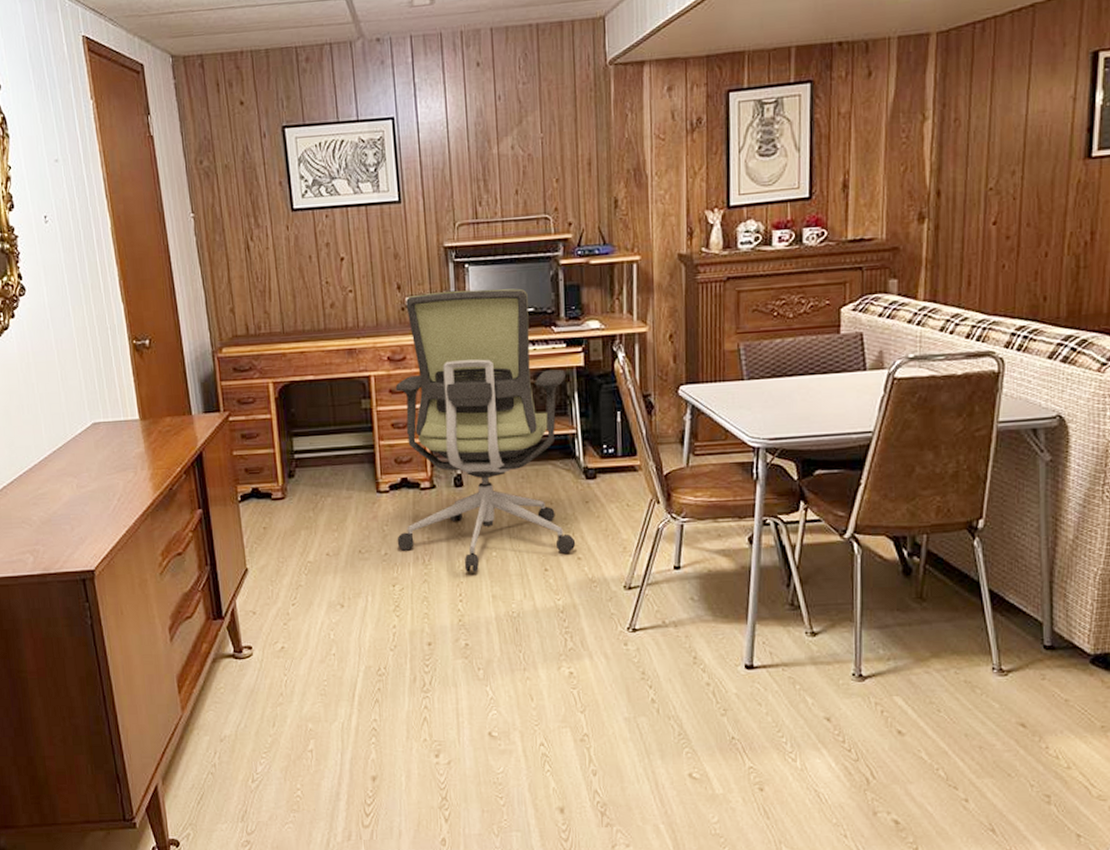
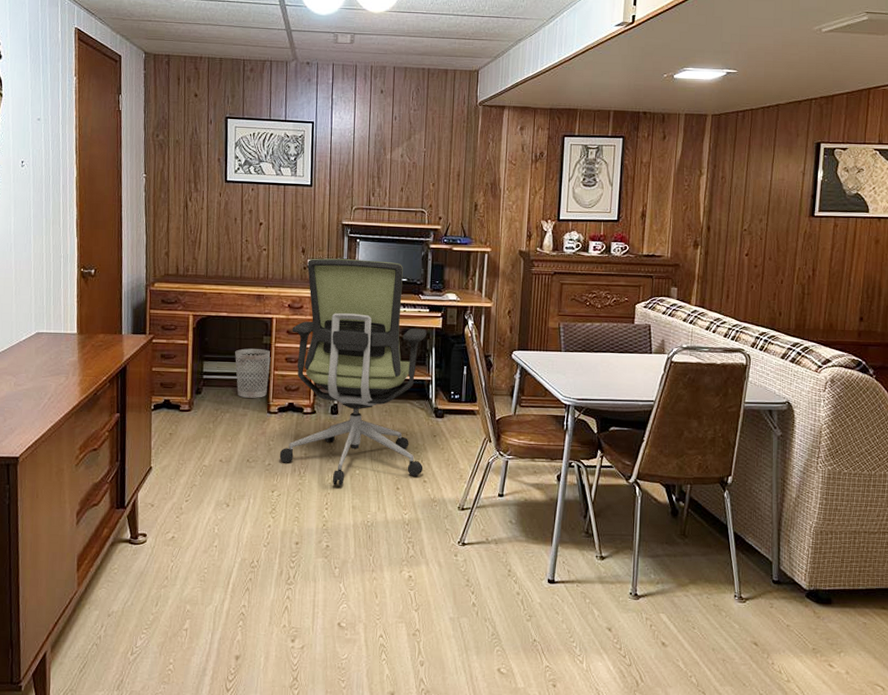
wastebasket: none [329,415,374,477] -> present [235,348,271,398]

